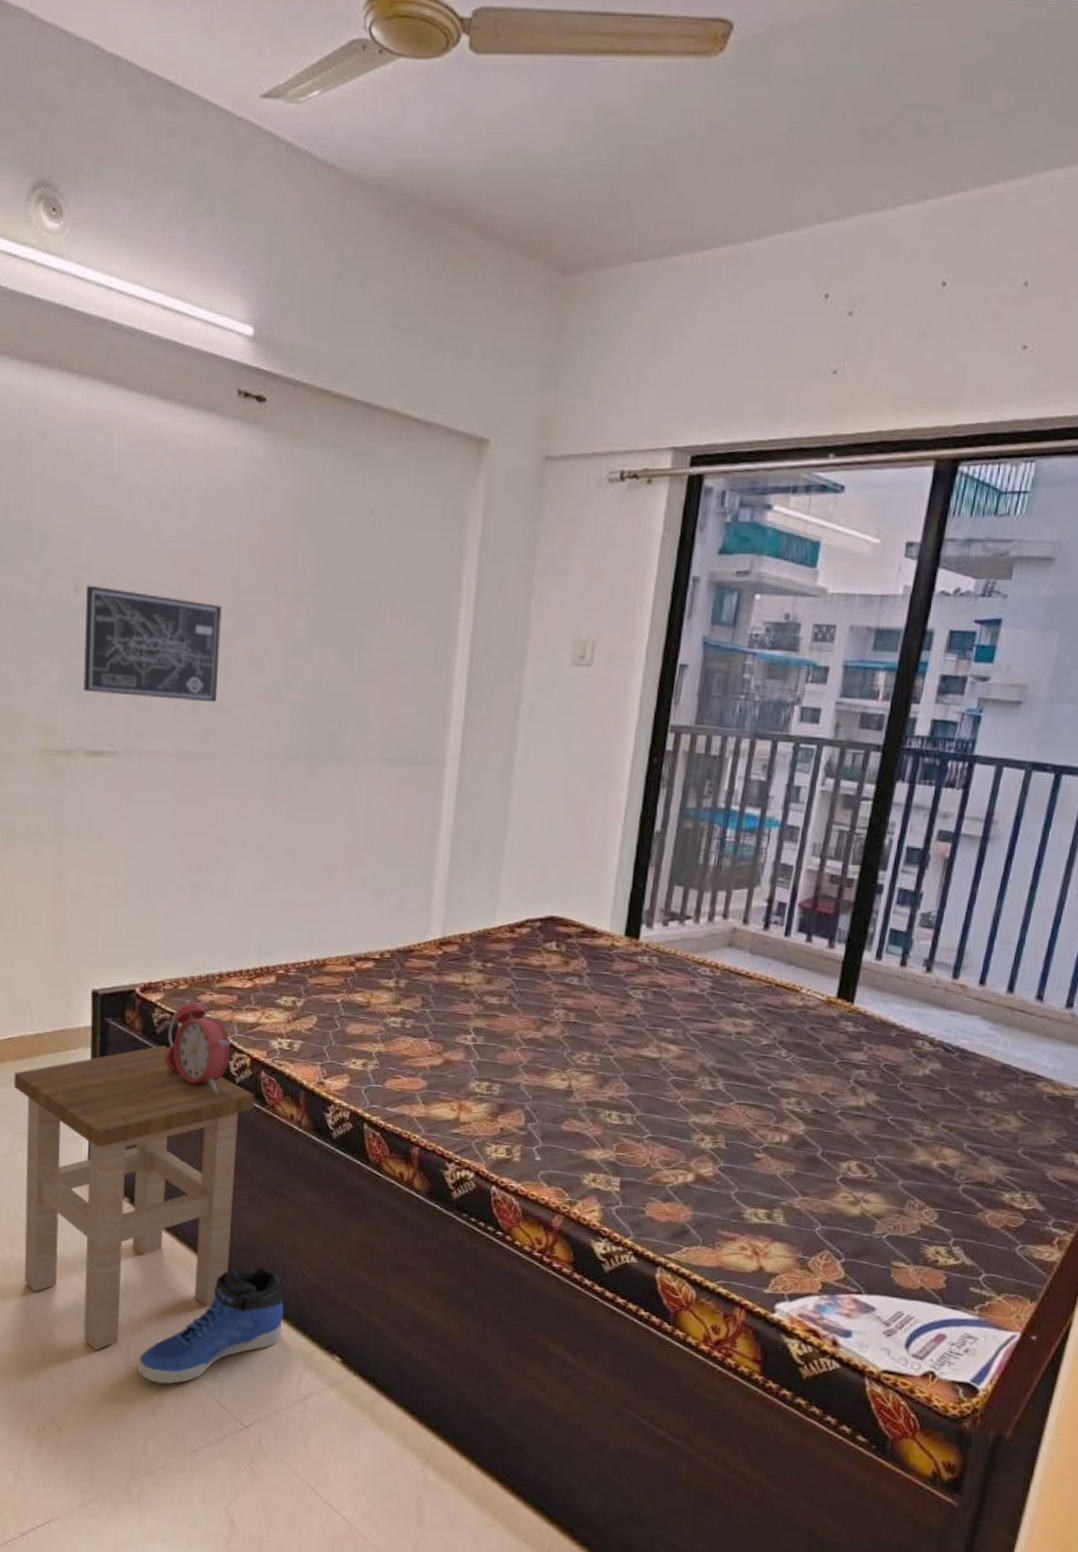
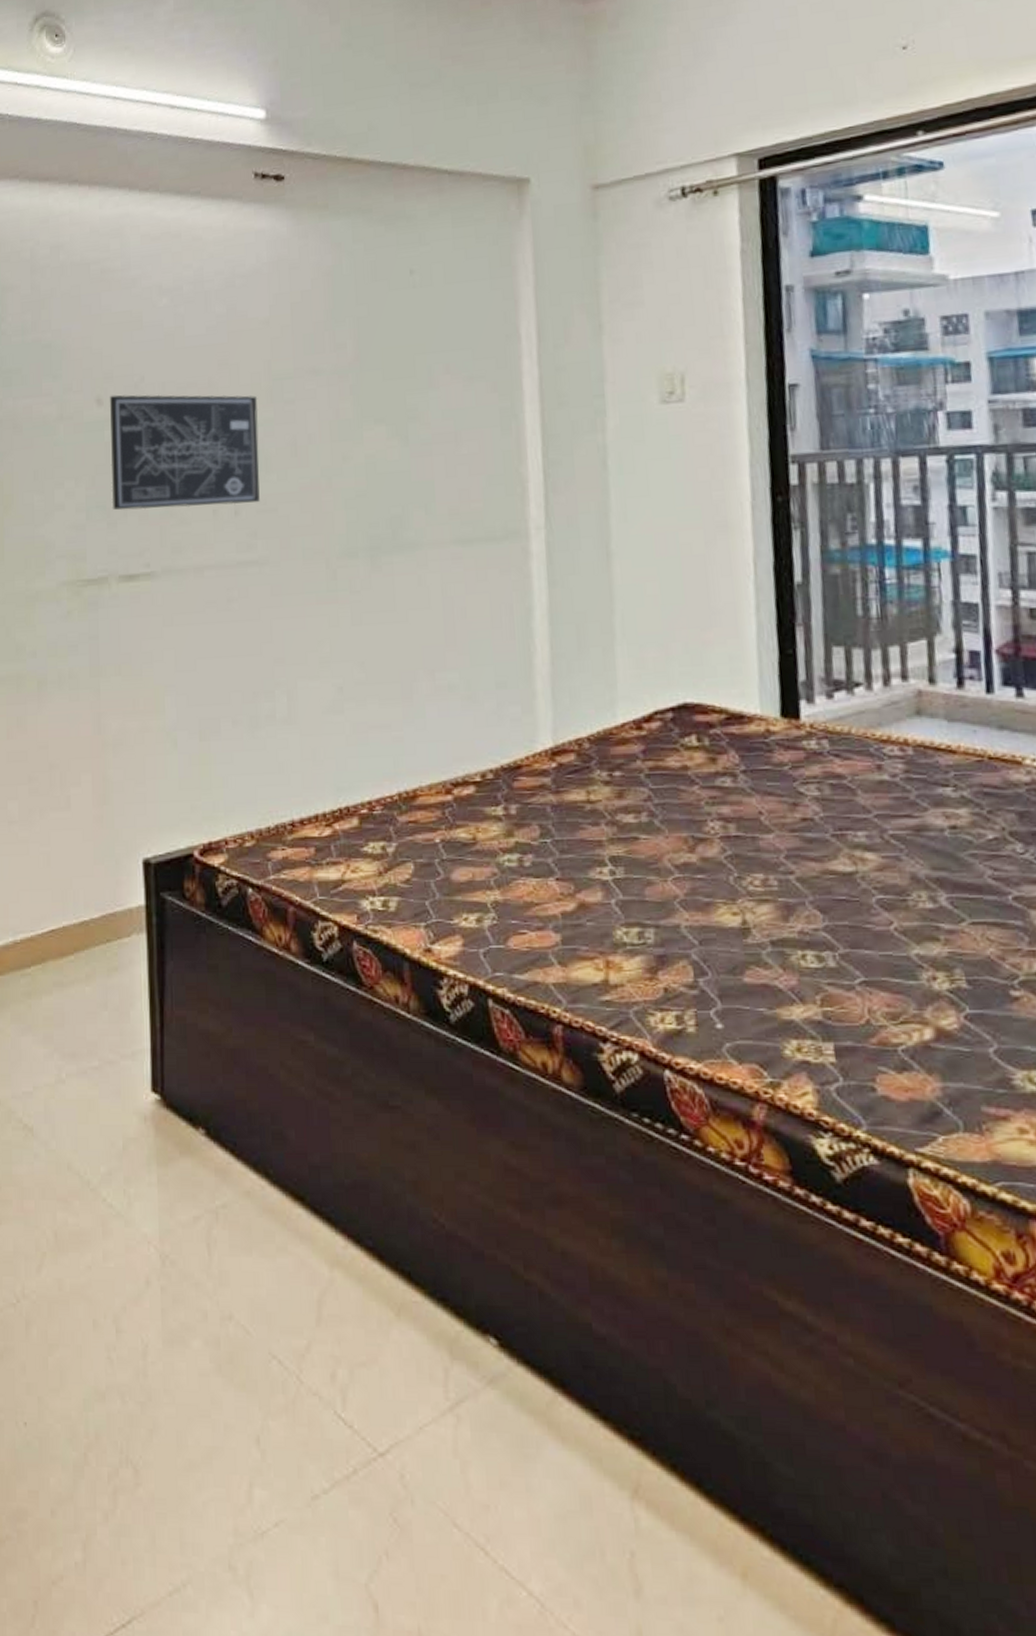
stool: present [14,1045,255,1350] -> none [58,921,349,1351]
sneaker: present [137,1267,284,1384] -> none [231,1212,415,1395]
alarm clock: present [164,999,231,1094] -> none [234,859,313,978]

